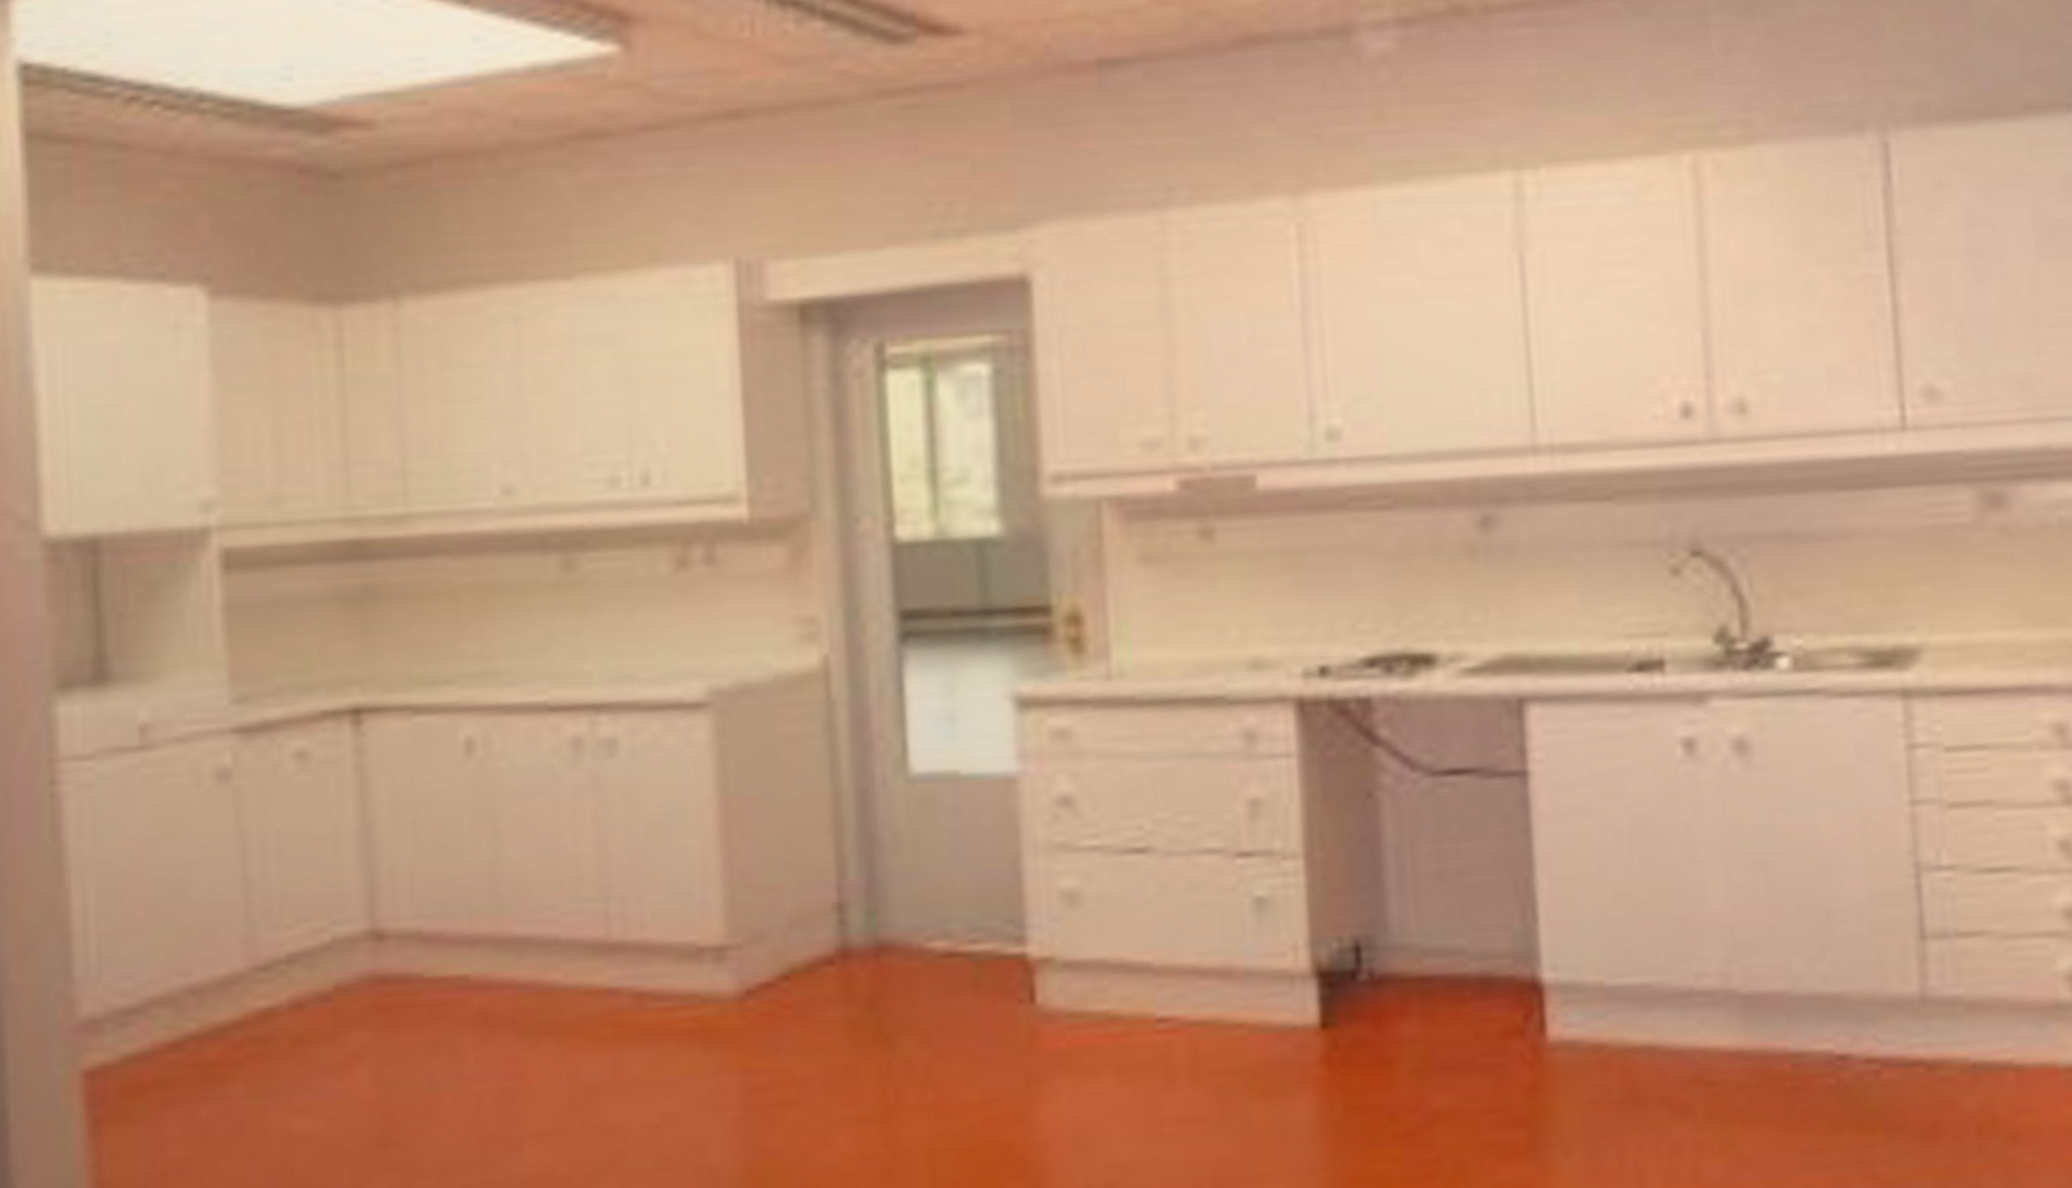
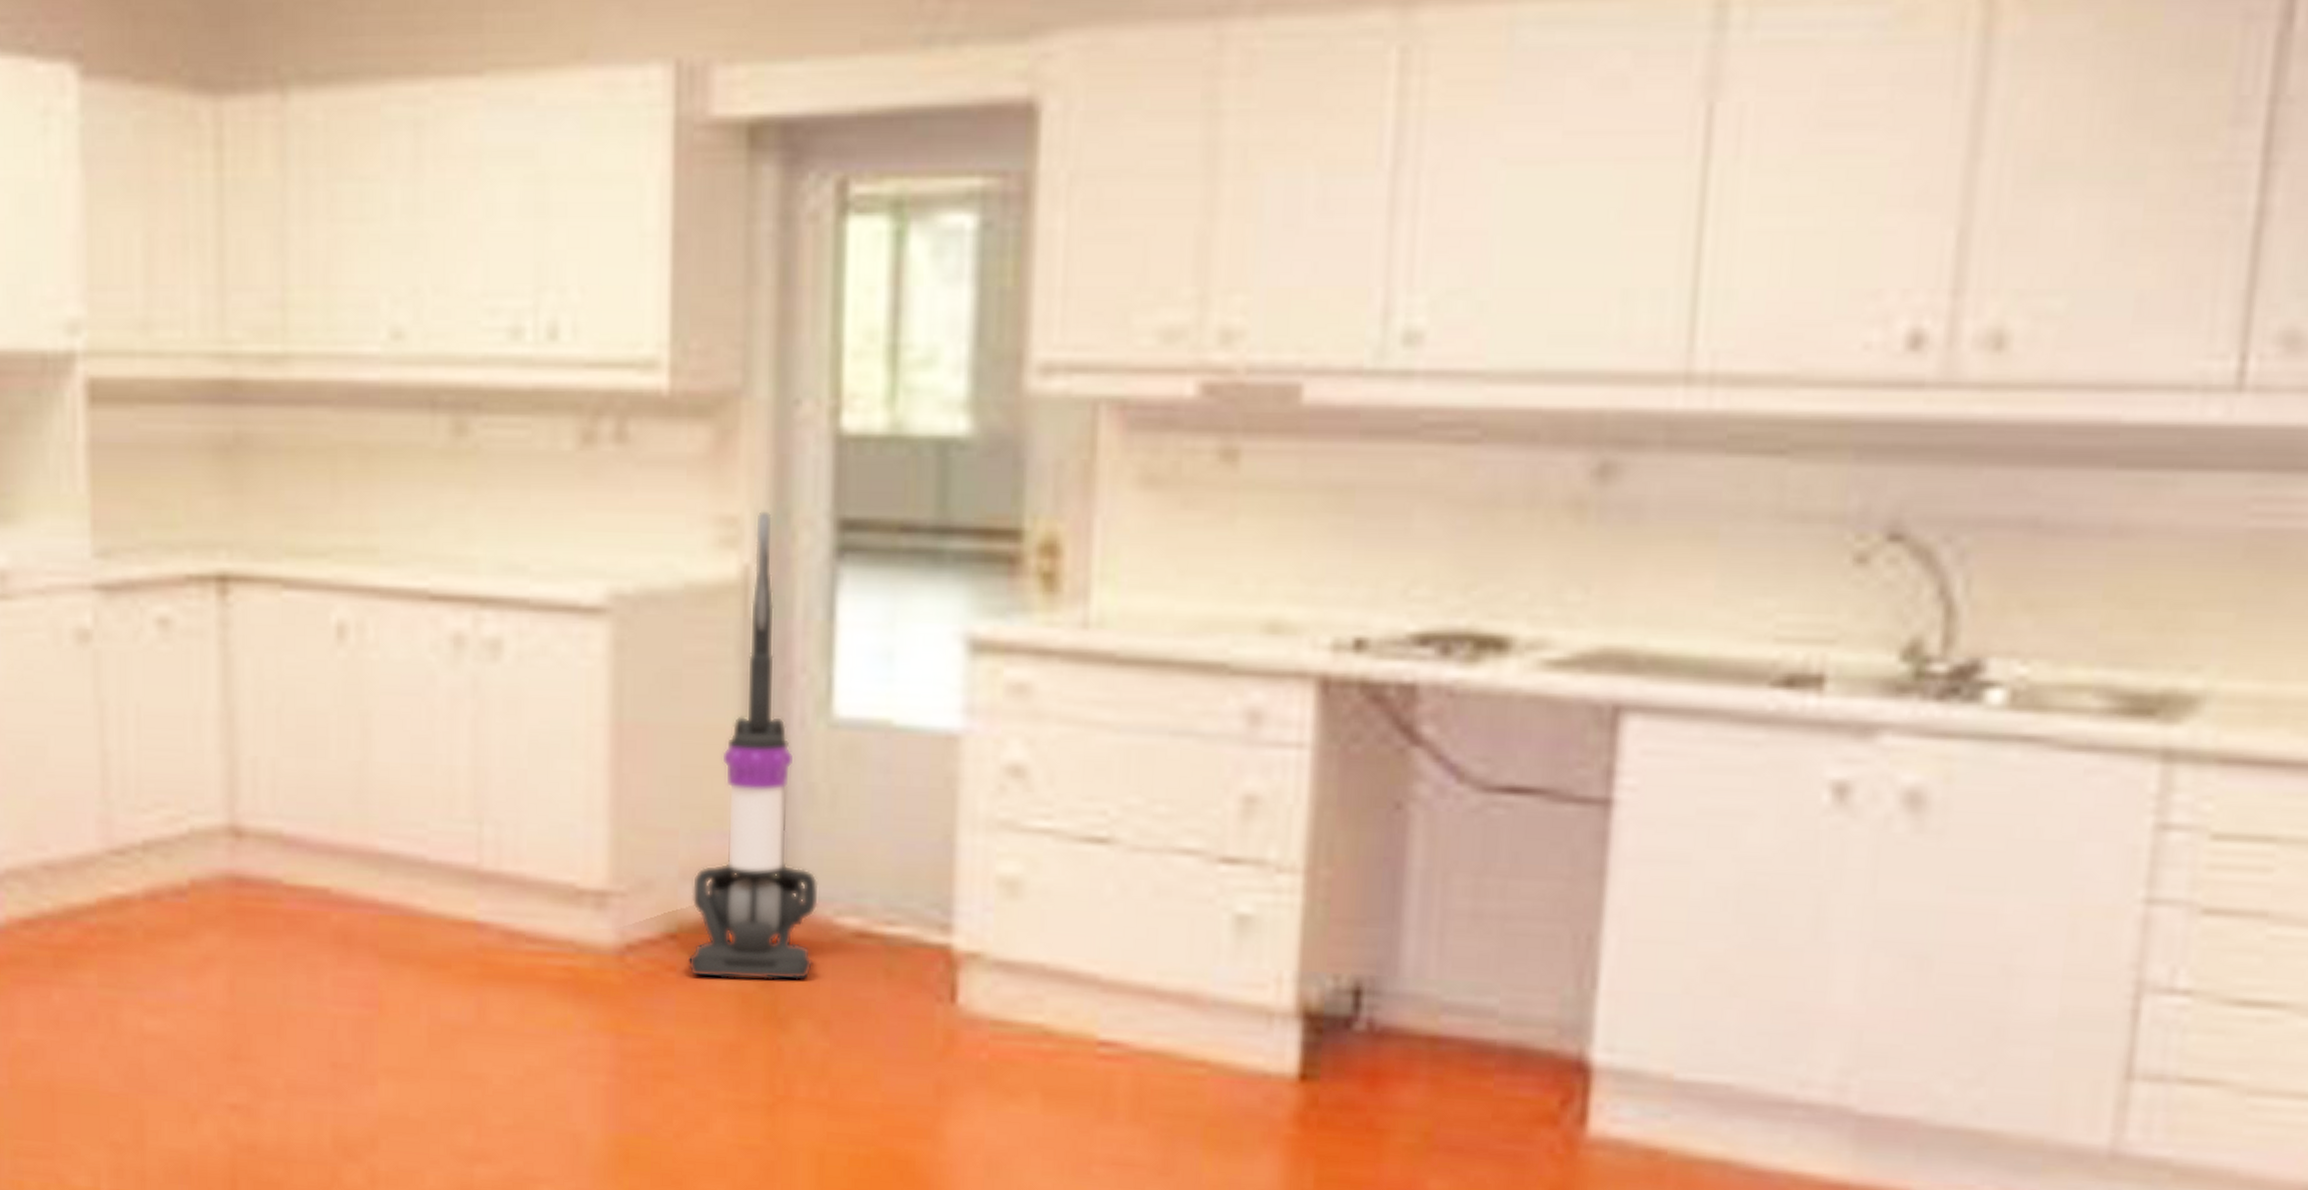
vacuum cleaner: none [799,609,911,1011] -> present [687,510,819,981]

